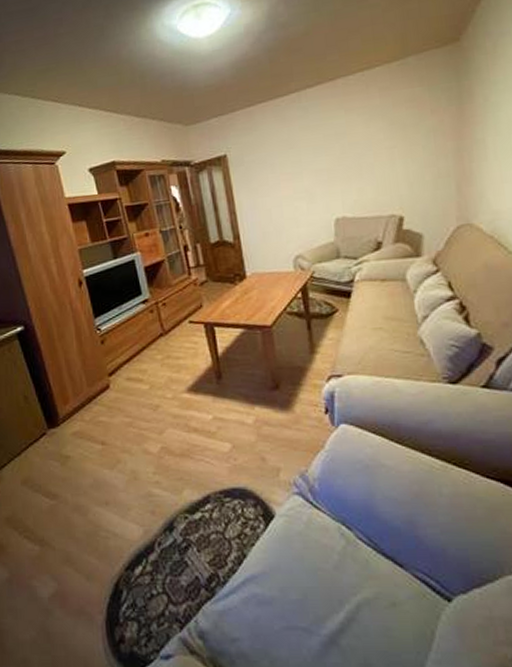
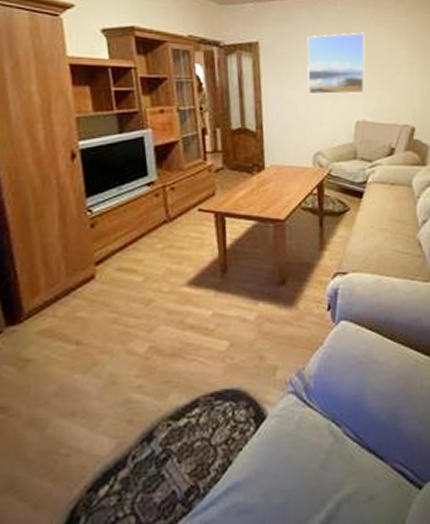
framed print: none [274,124,342,199] -> present [306,32,365,95]

